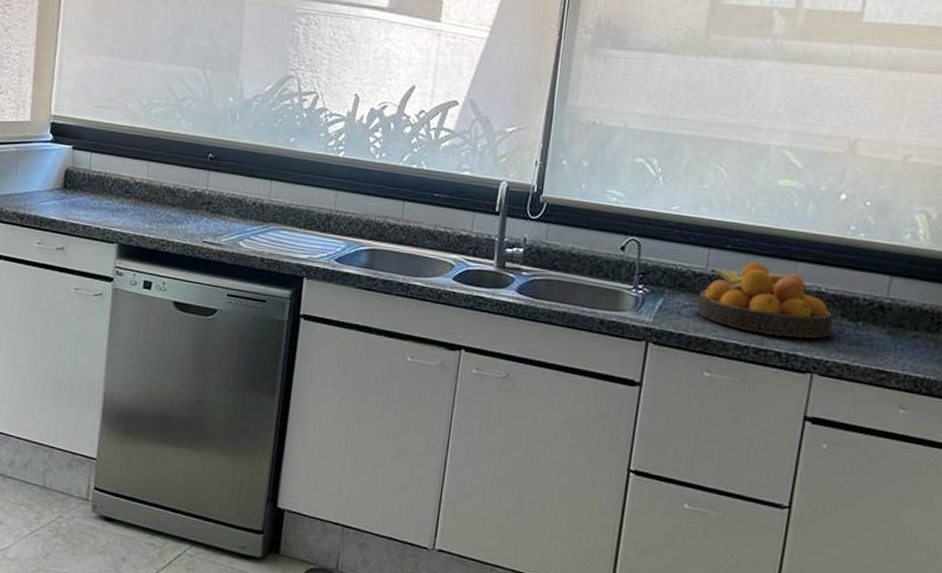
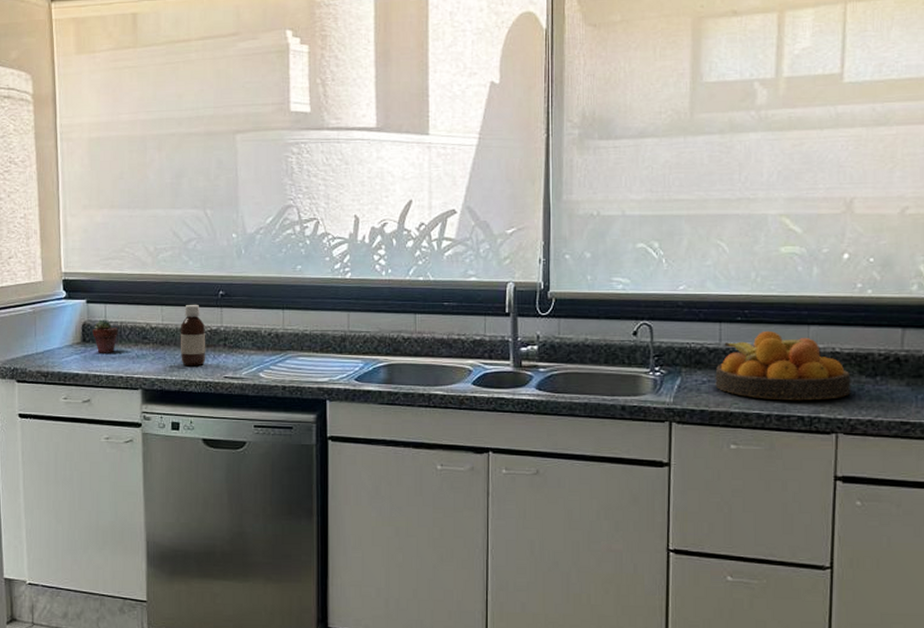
potted succulent: none [74,167,101,203] -> present [92,319,118,353]
bottle: none [161,164,190,227] -> present [180,305,206,367]

